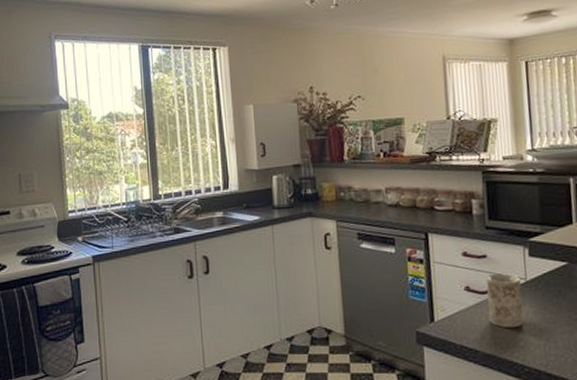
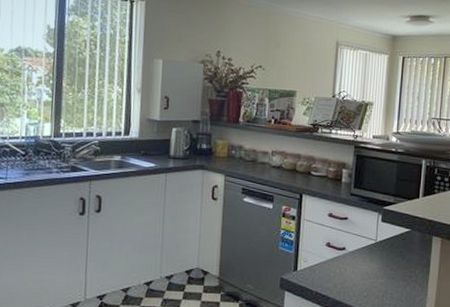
mug: present [486,273,524,327] -> none [343,233,373,279]

